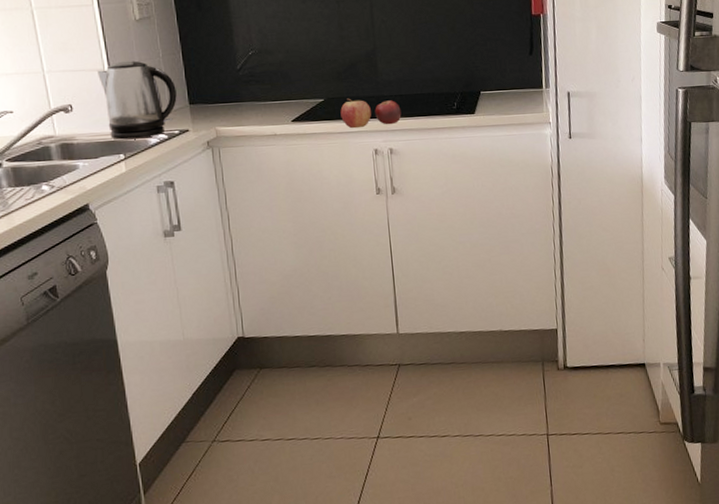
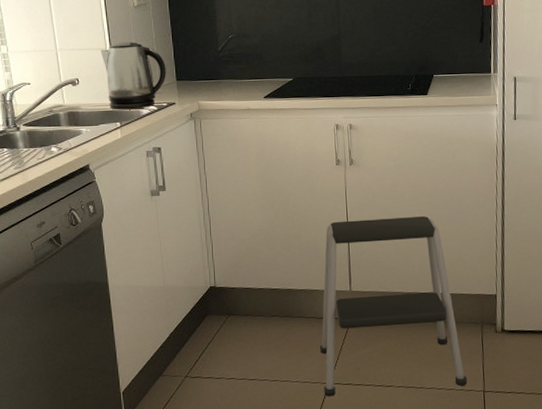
fruit: present [340,98,372,129] -> none [307,78,334,106]
step stool: none [366,247,530,453] -> present [320,216,468,397]
fruit: present [374,100,402,125] -> none [337,81,361,103]

